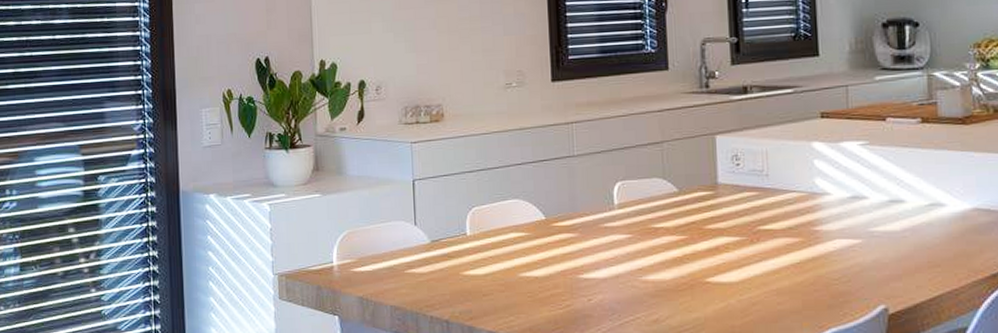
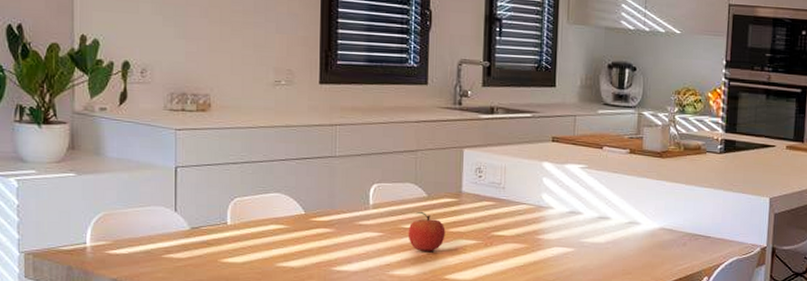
fruit: none [659,208,703,252] -> present [408,211,446,251]

